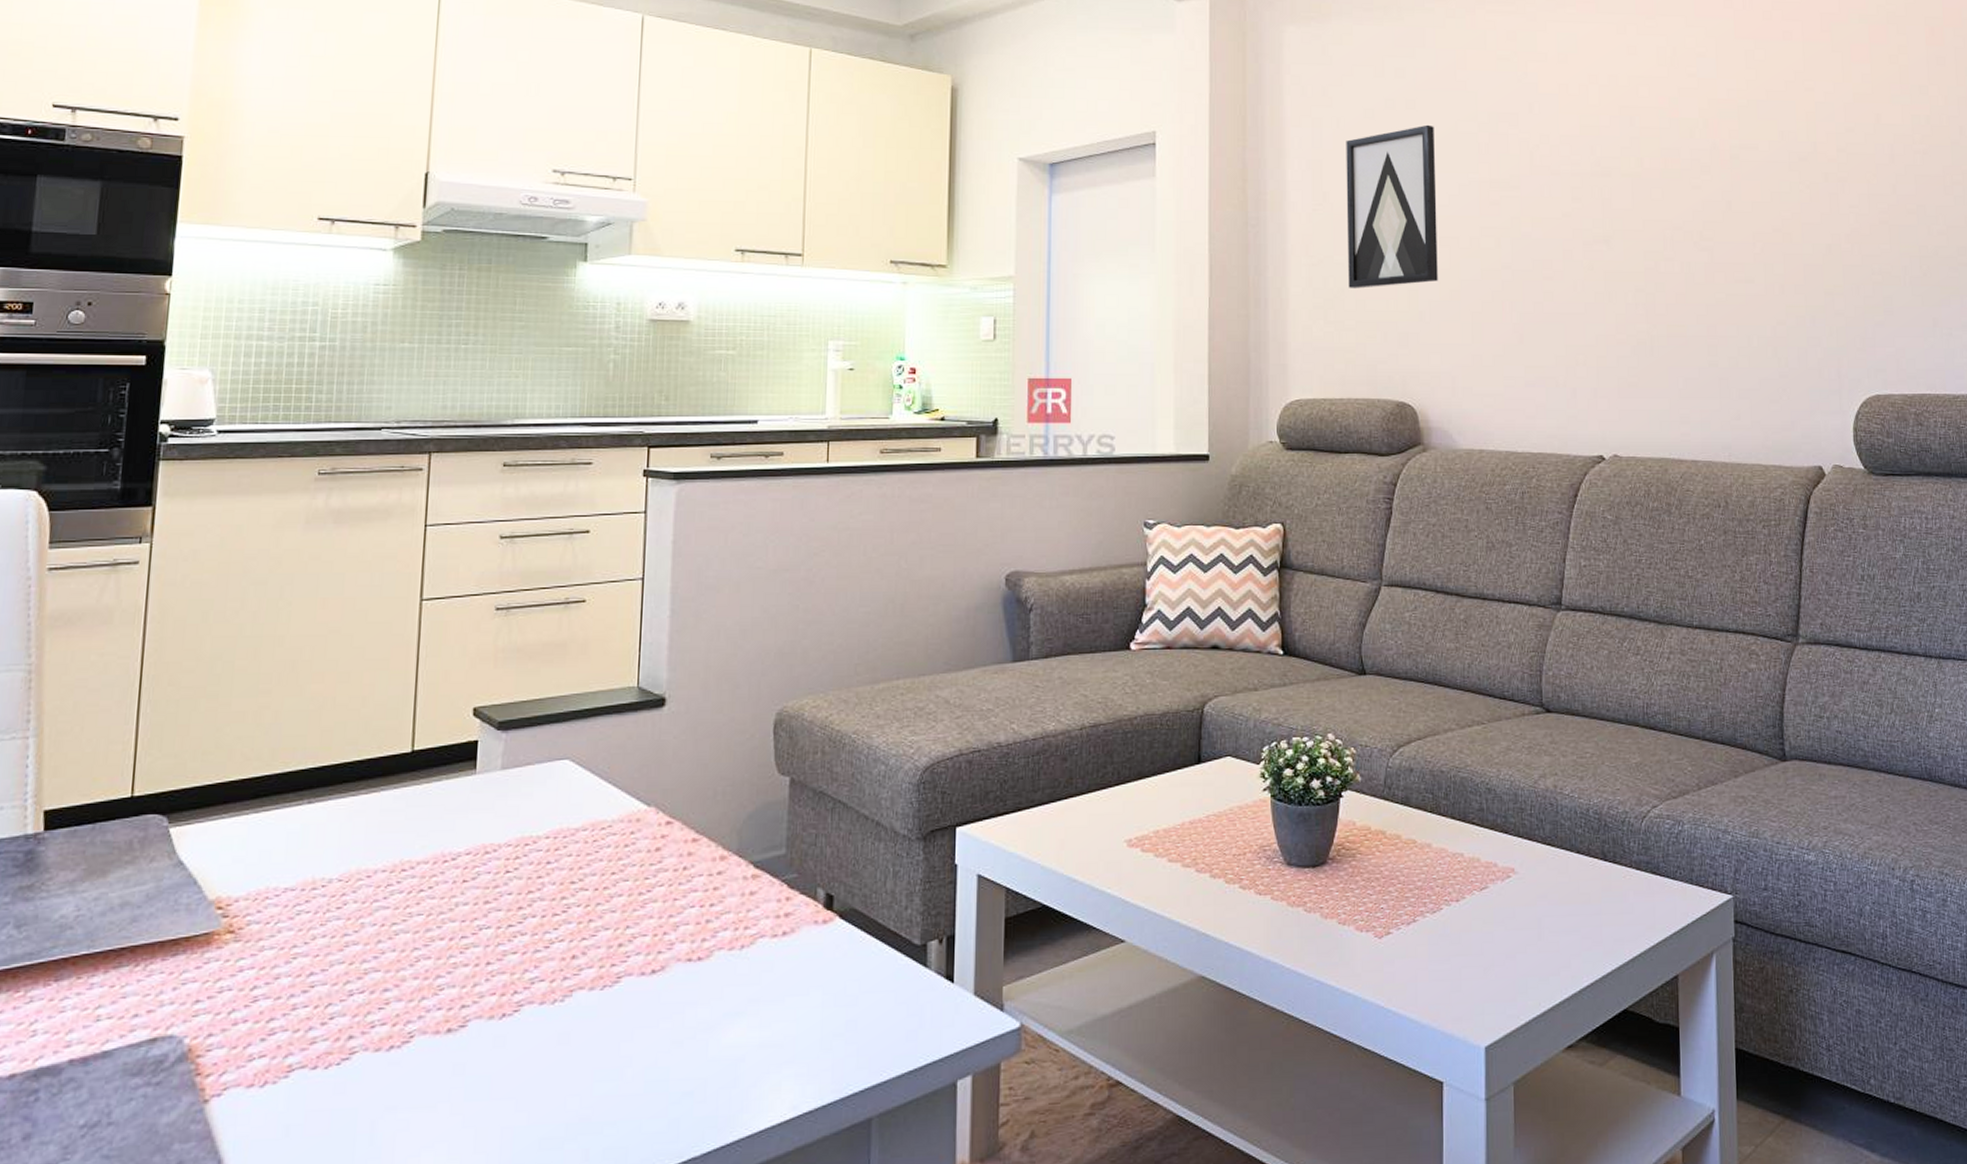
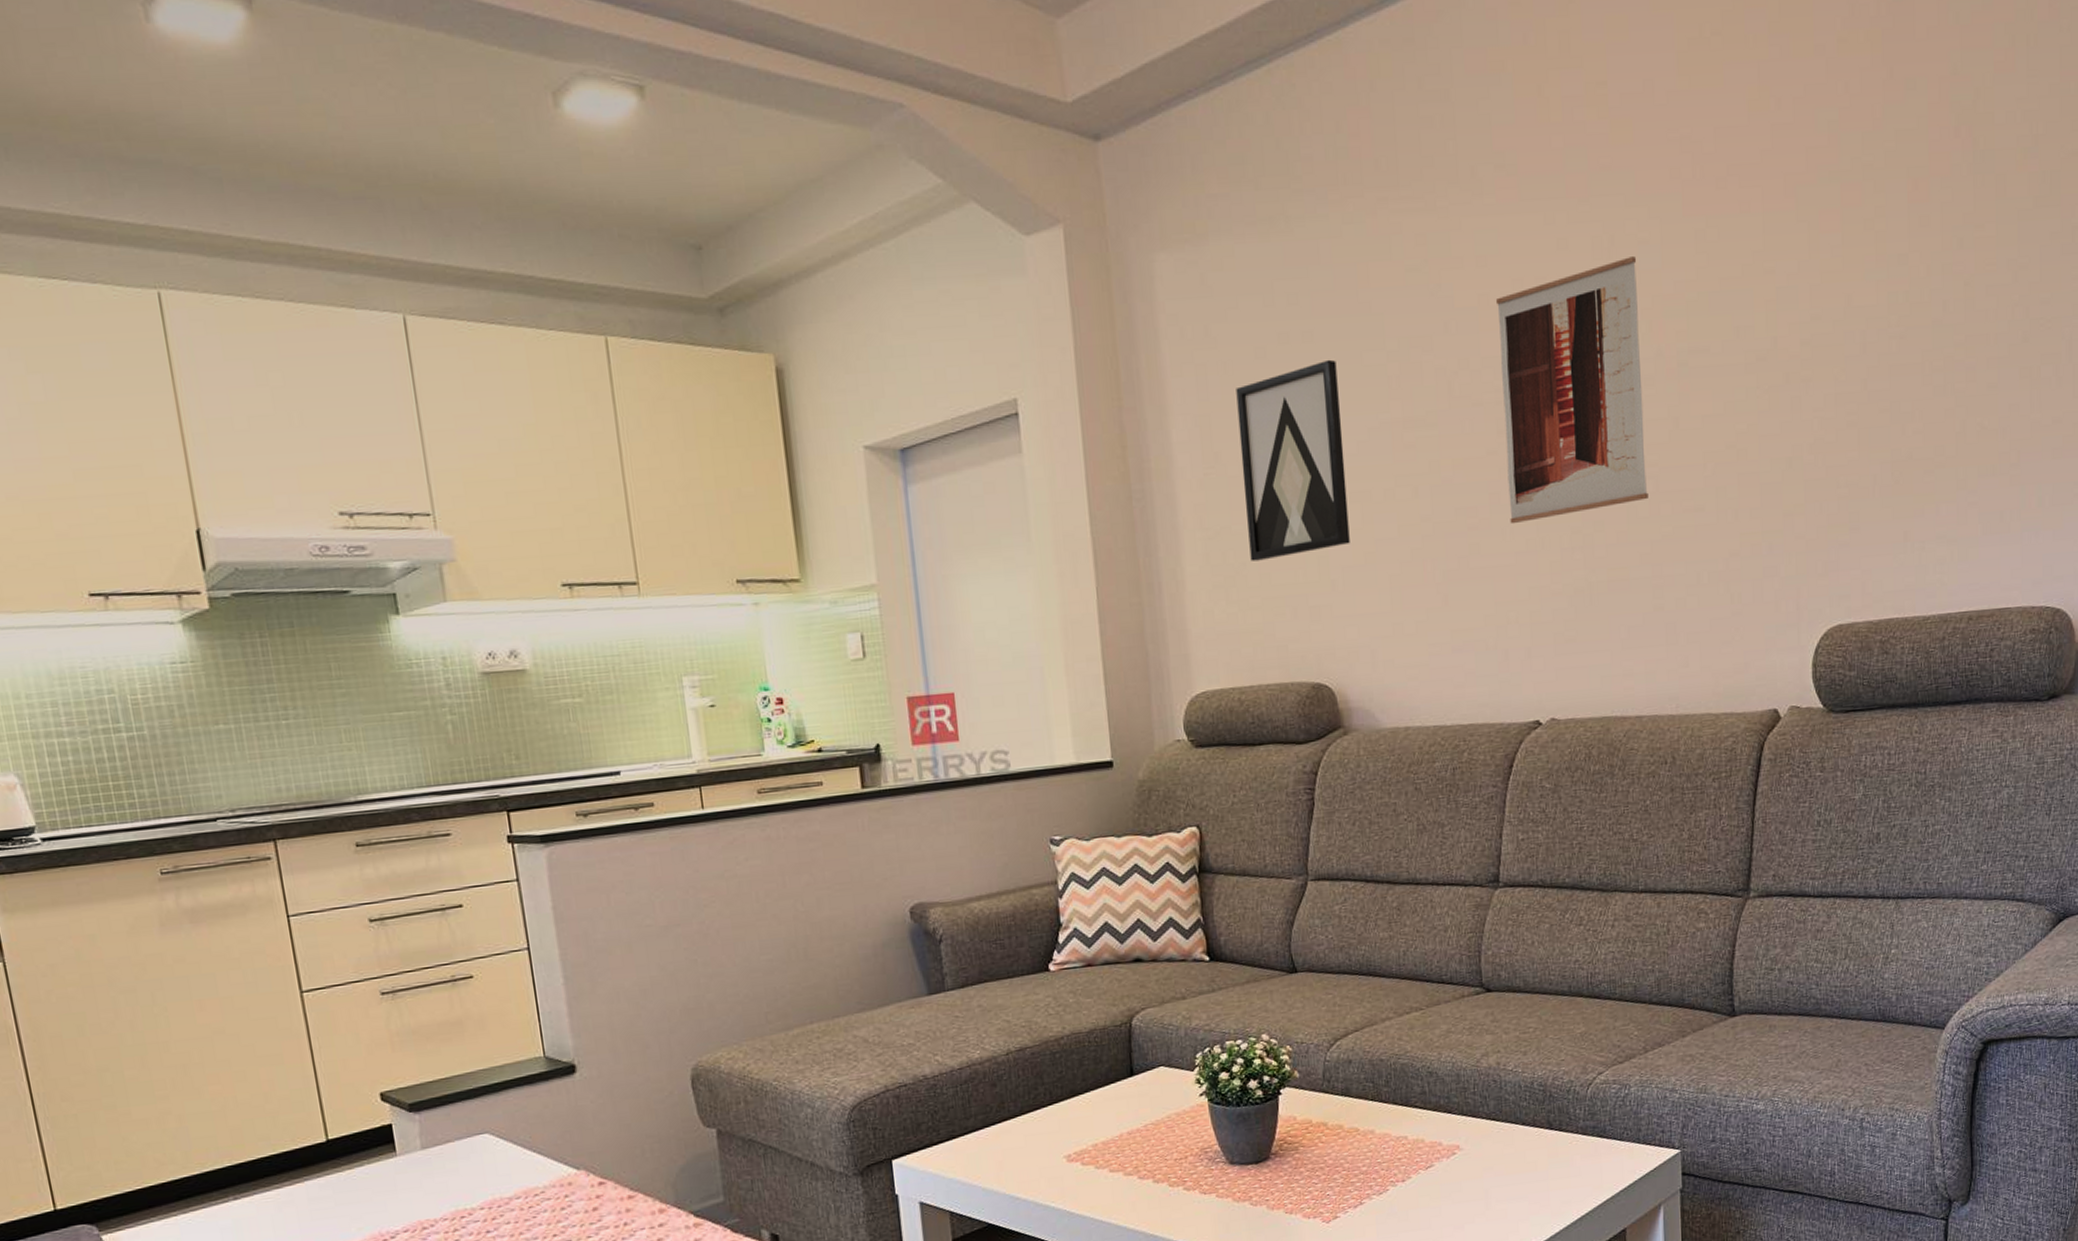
wall art: none [1573,66,1704,278] -> present [1495,257,1649,525]

